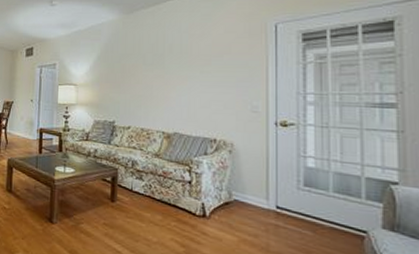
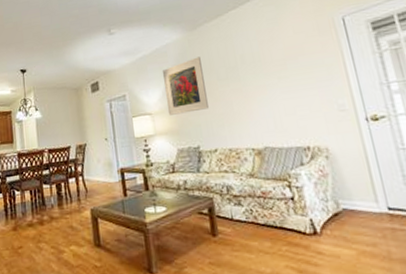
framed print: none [91,39,131,90] -> present [162,56,209,115]

